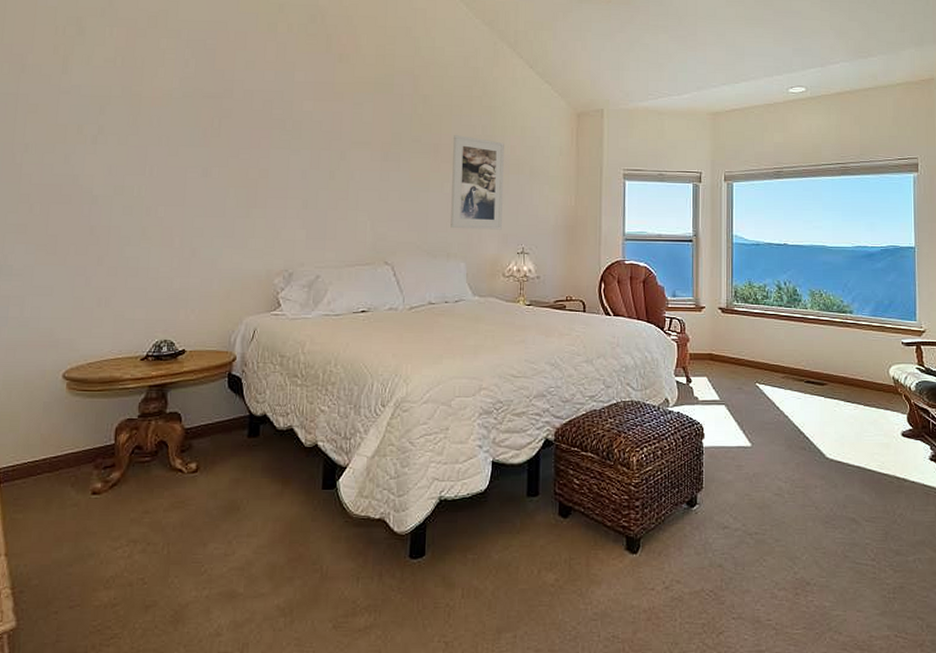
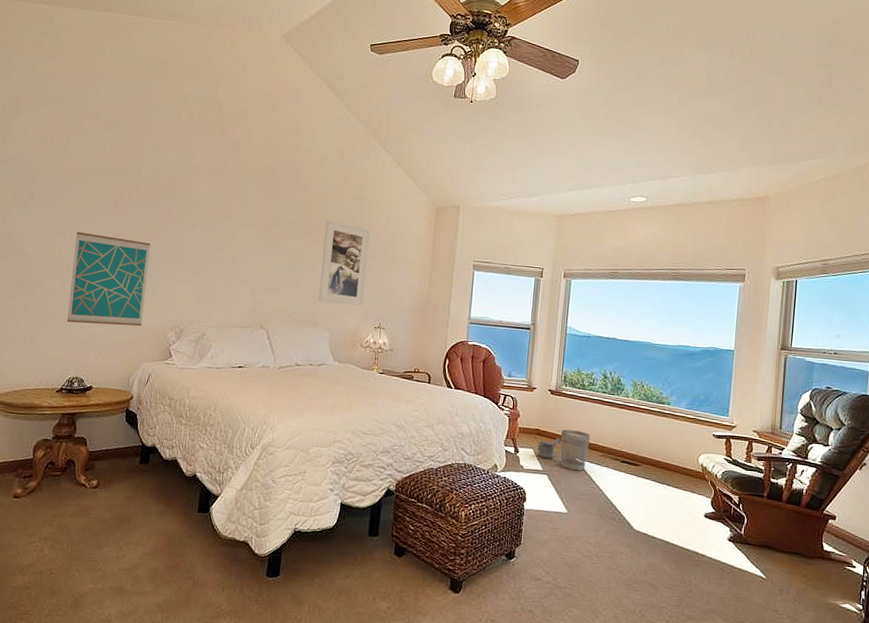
wall art: none [150,167,248,276] -> present [66,231,150,327]
watering can: none [712,361,737,387] -> present [537,437,561,459]
wastebasket: none [736,351,769,397] -> present [560,429,591,471]

